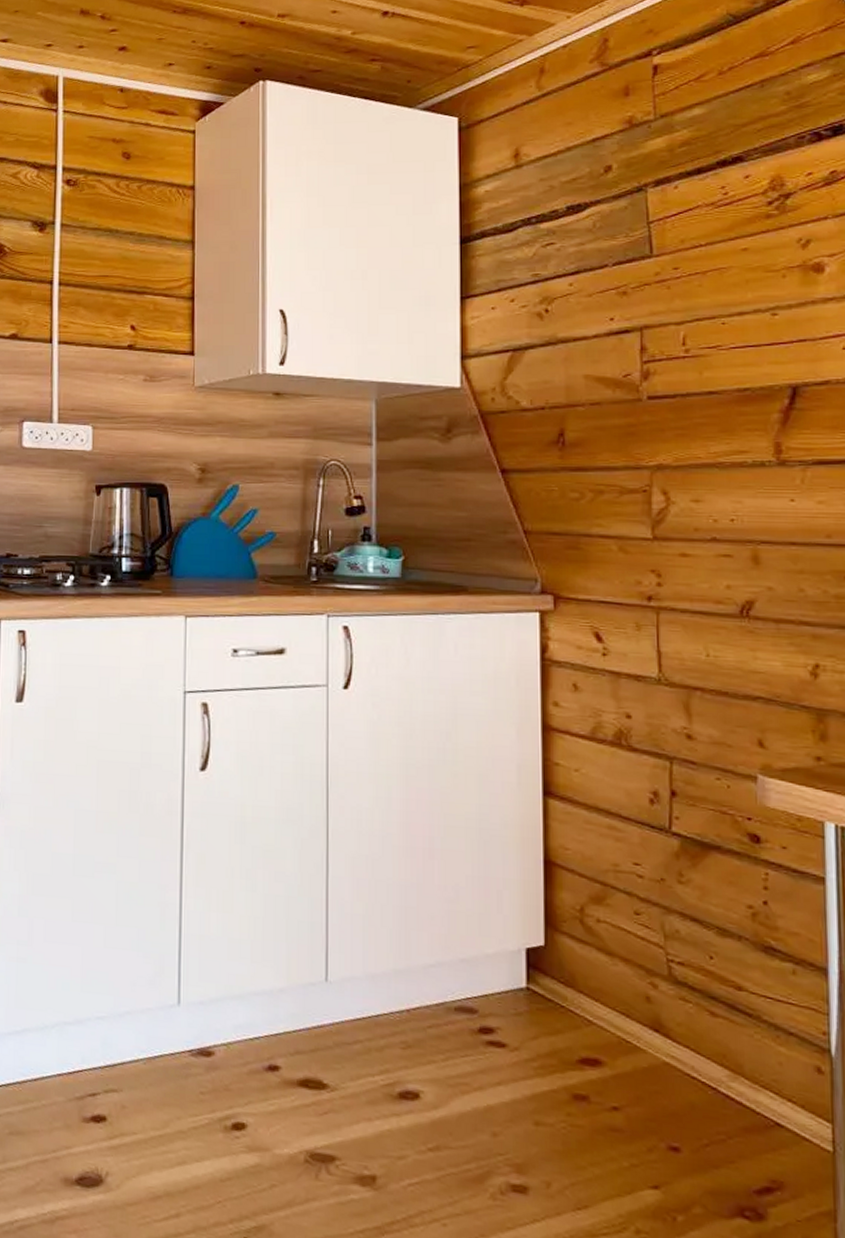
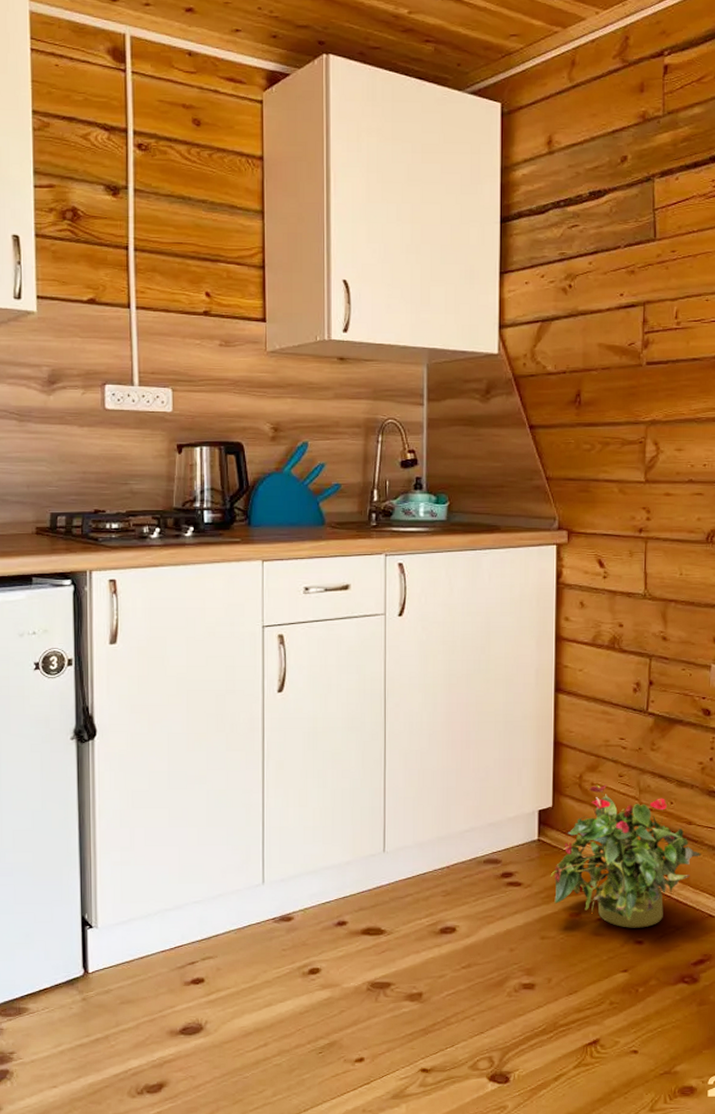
potted plant: none [544,922,759,1129] -> present [550,784,702,928]

